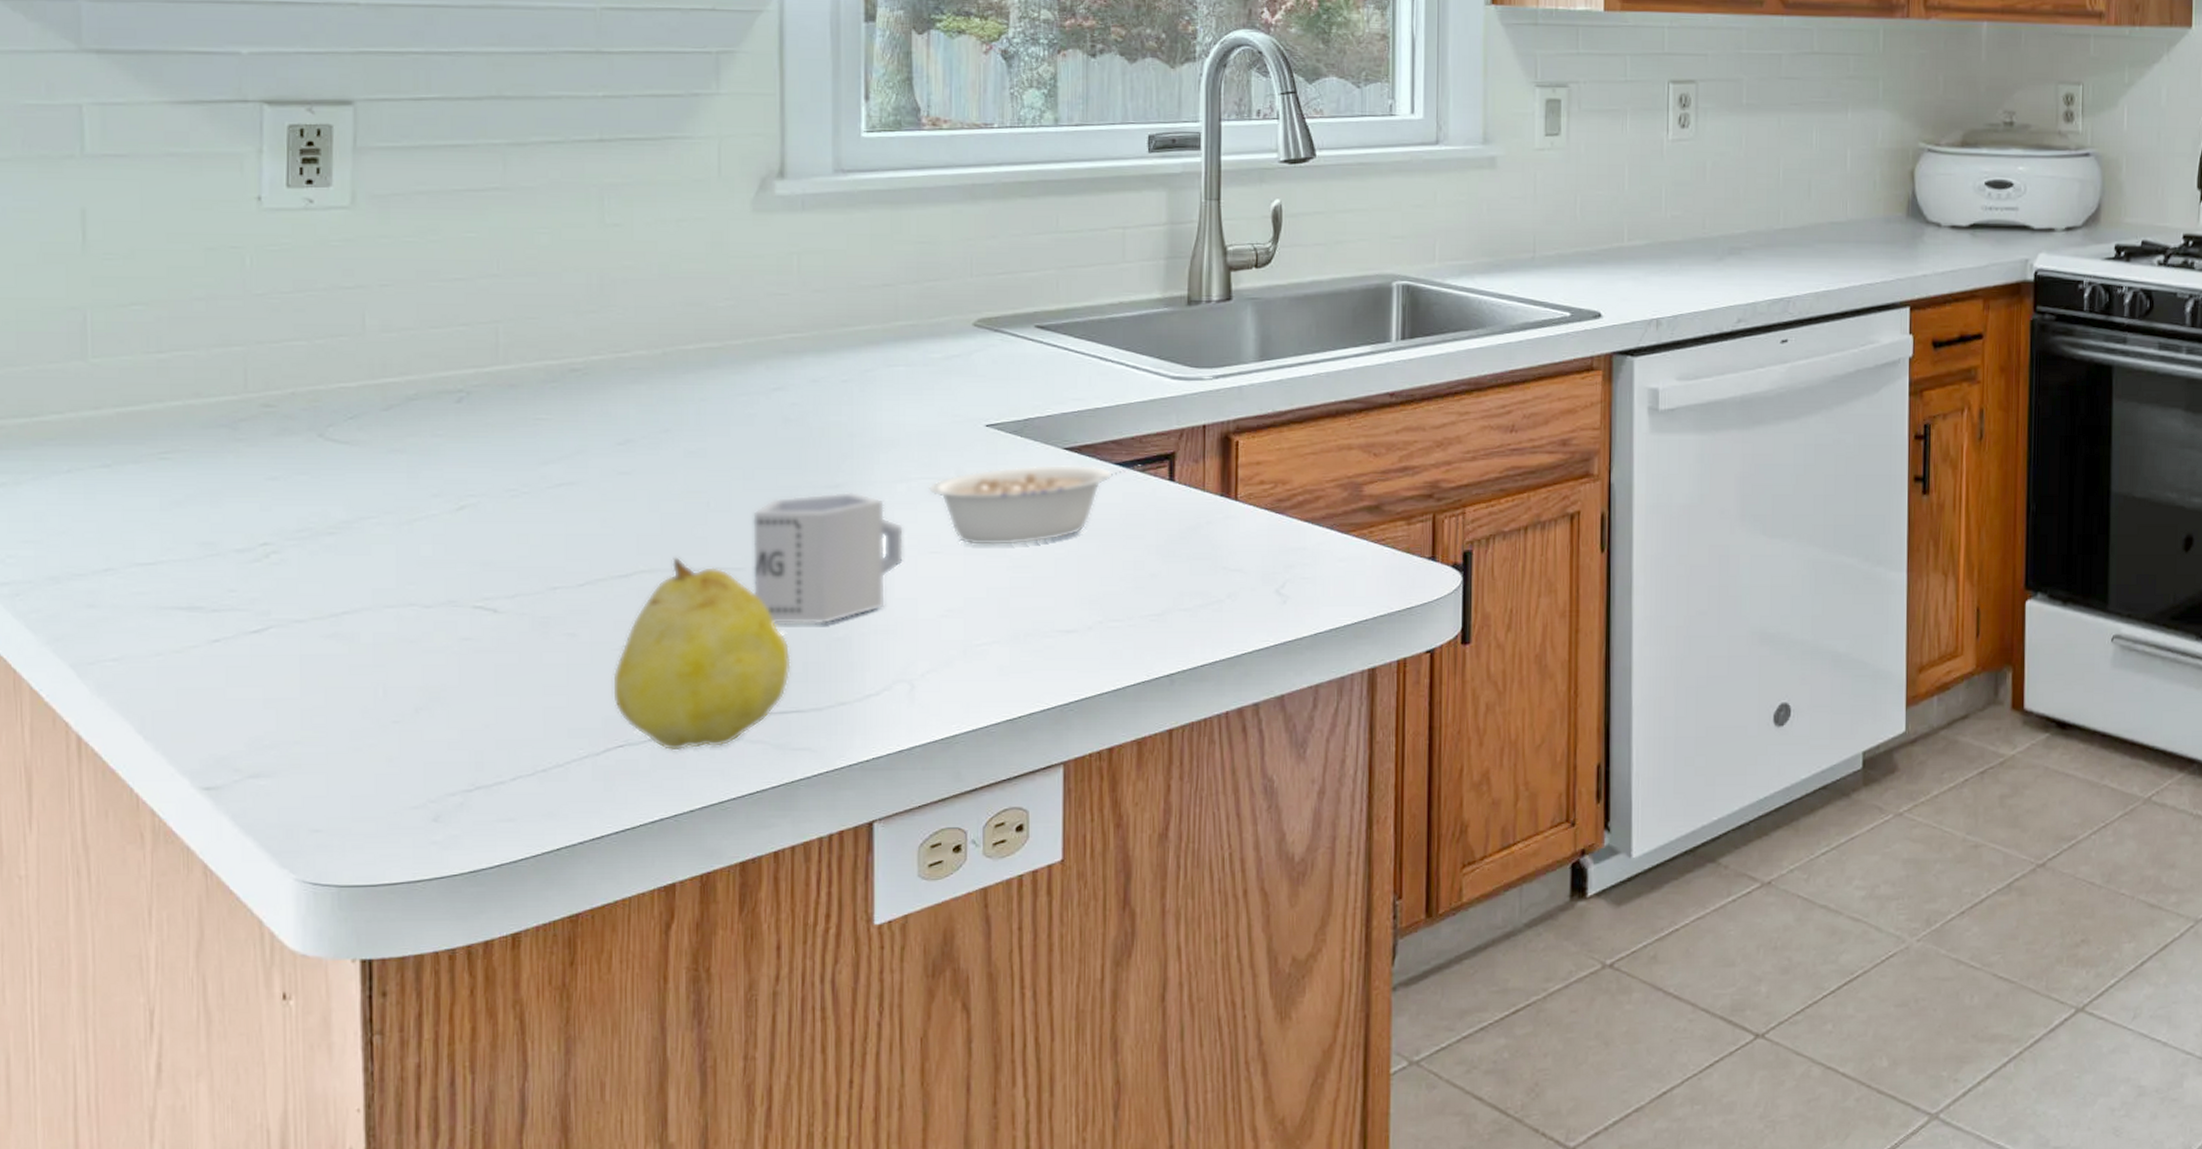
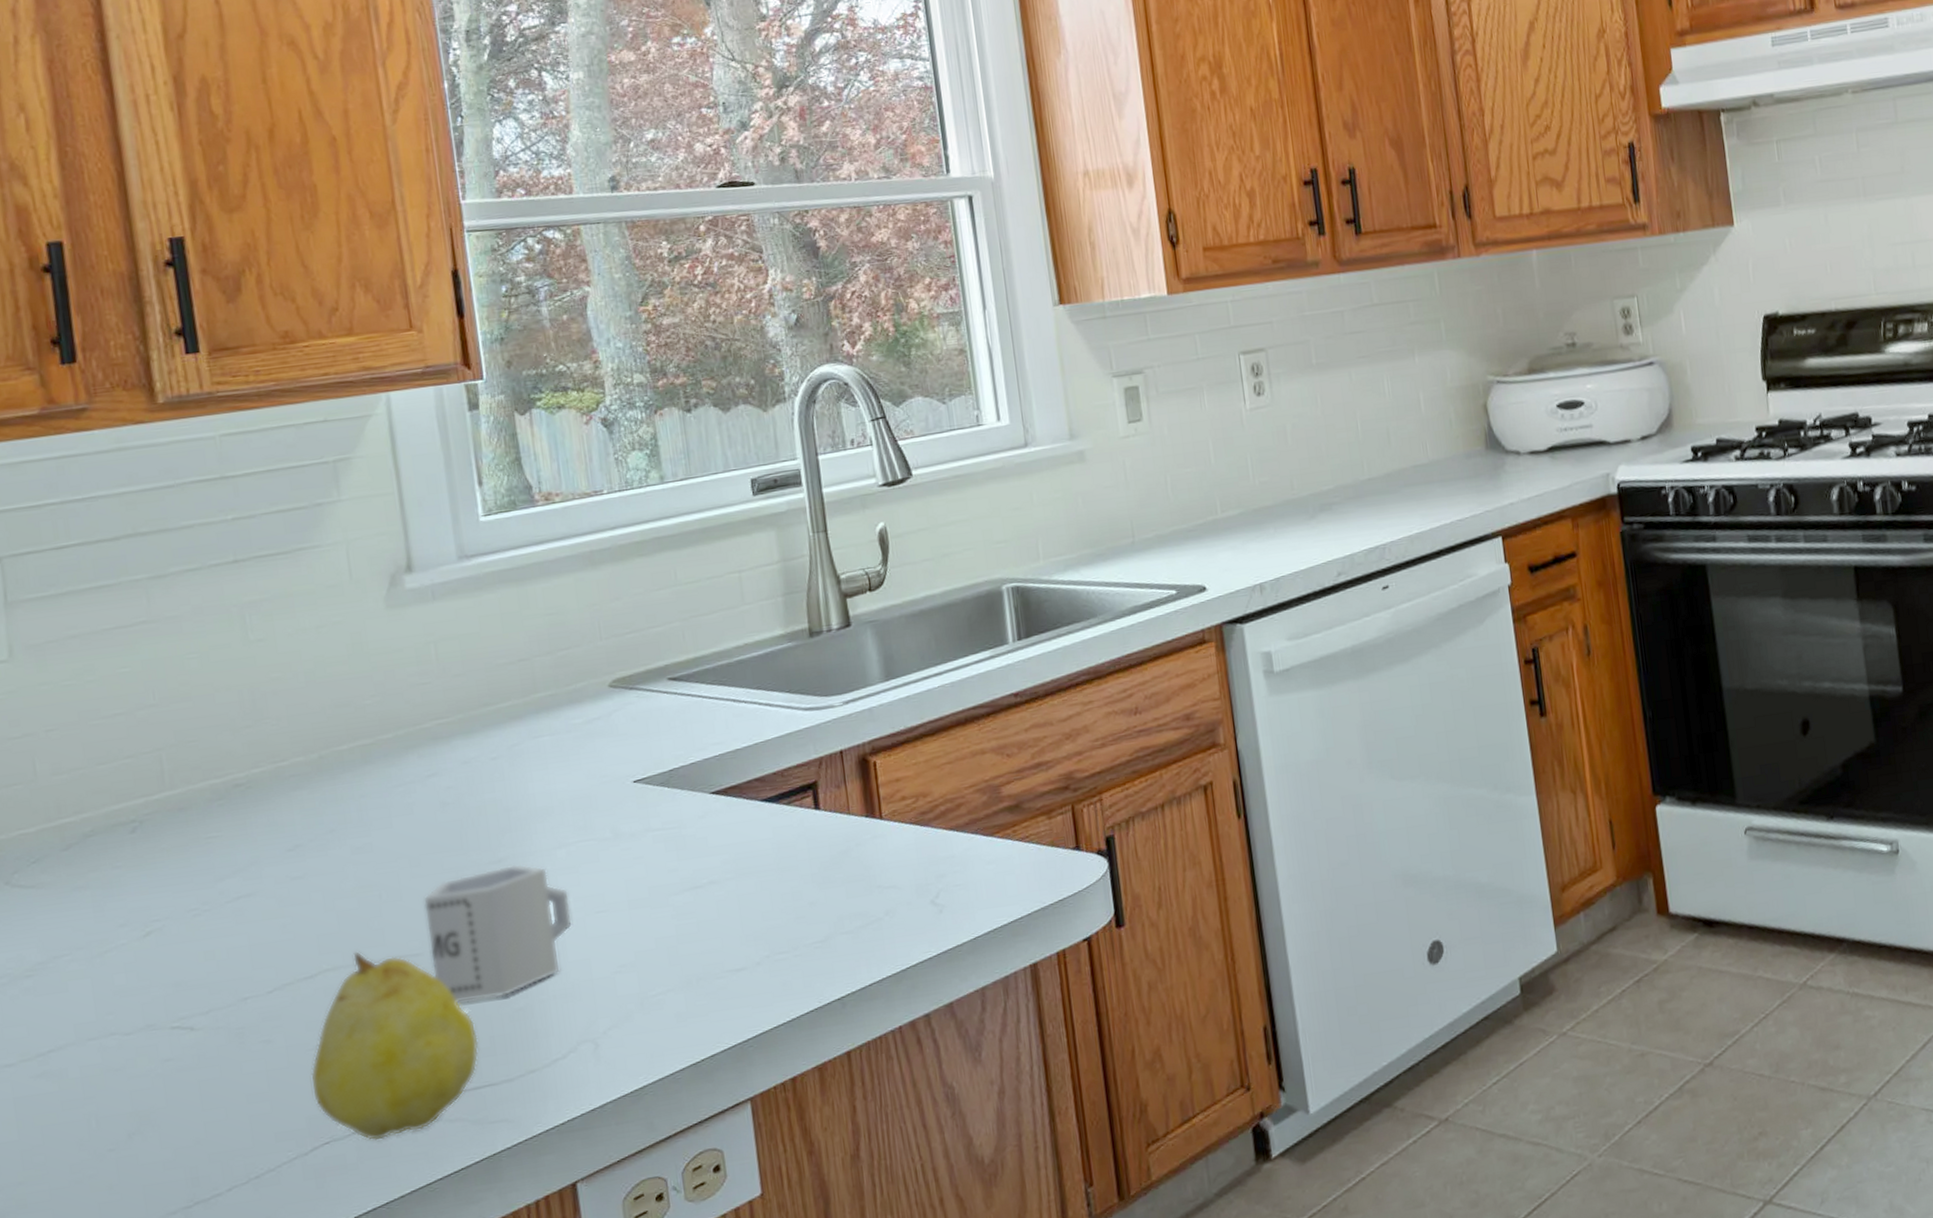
legume: present [927,464,1142,546] -> none [586,798,787,900]

